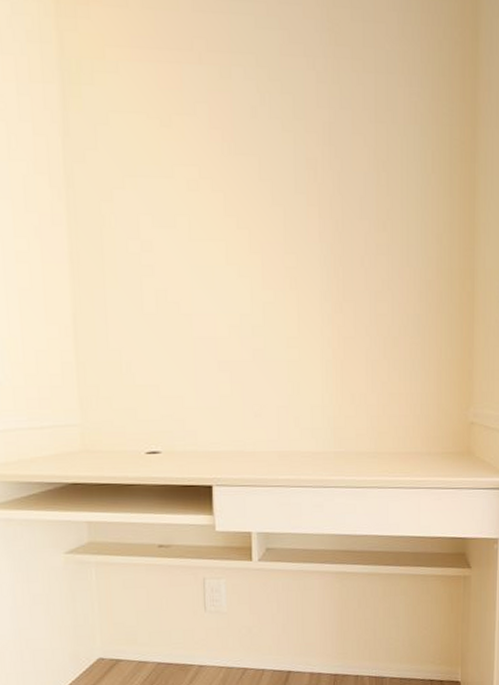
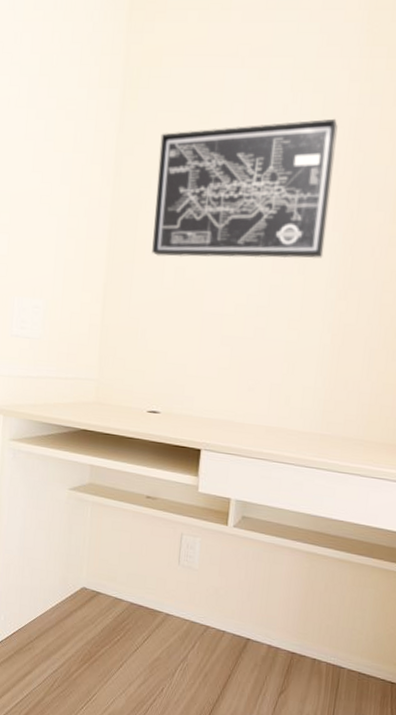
wall art: none [116,122,314,279] -> present [152,118,338,259]

